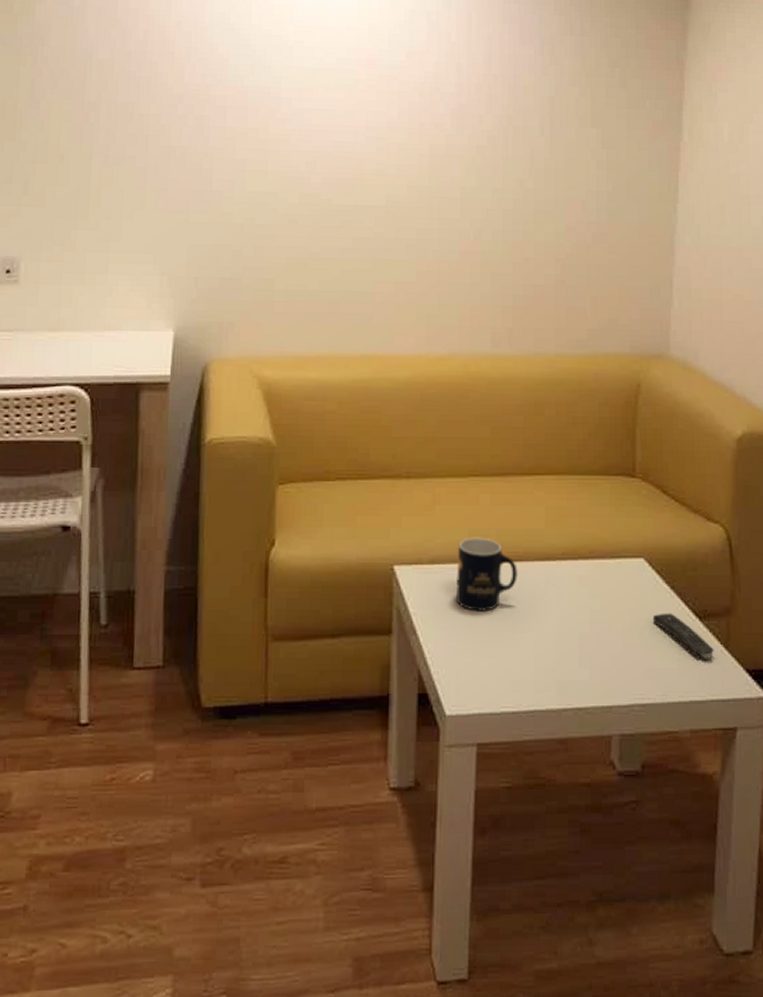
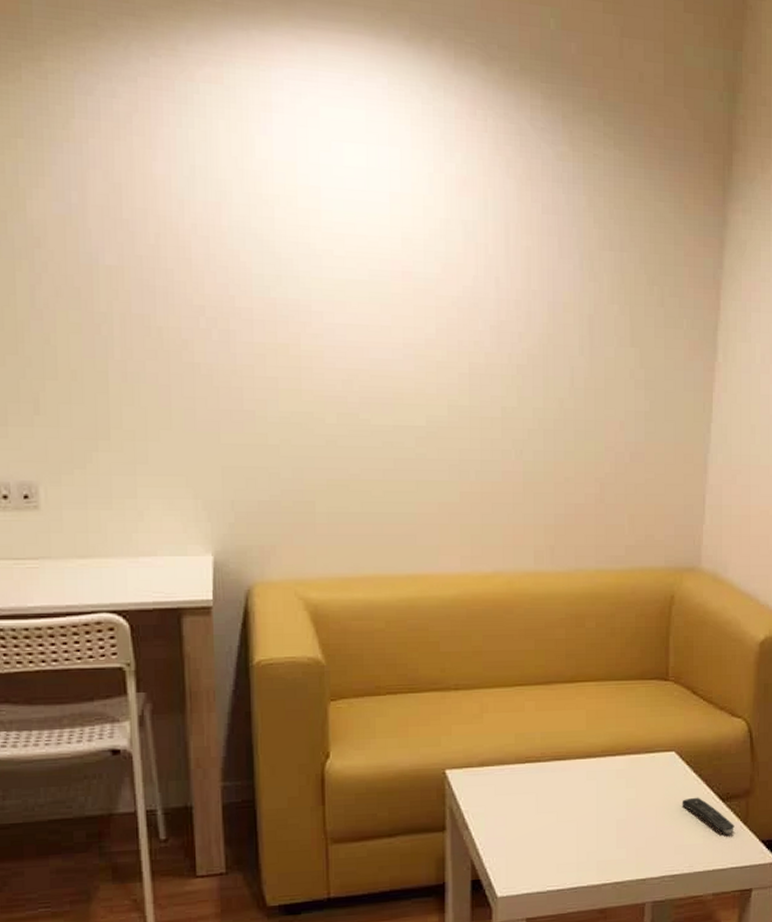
mug: present [456,537,518,611] -> none [505,740,561,806]

